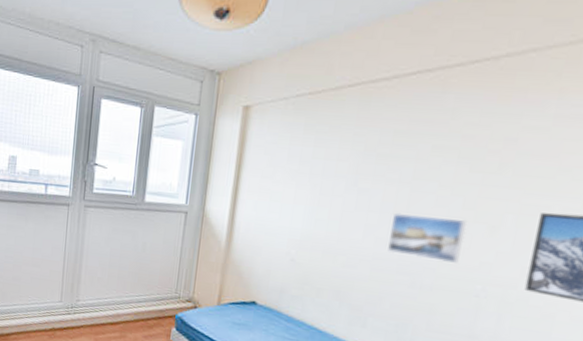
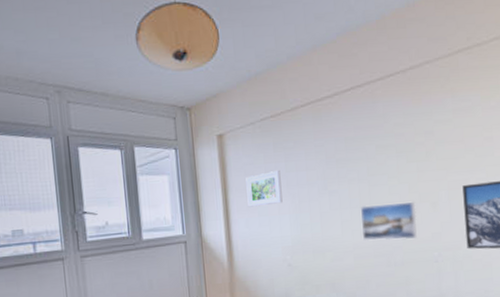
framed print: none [260,154,306,192] -> present [246,169,283,207]

